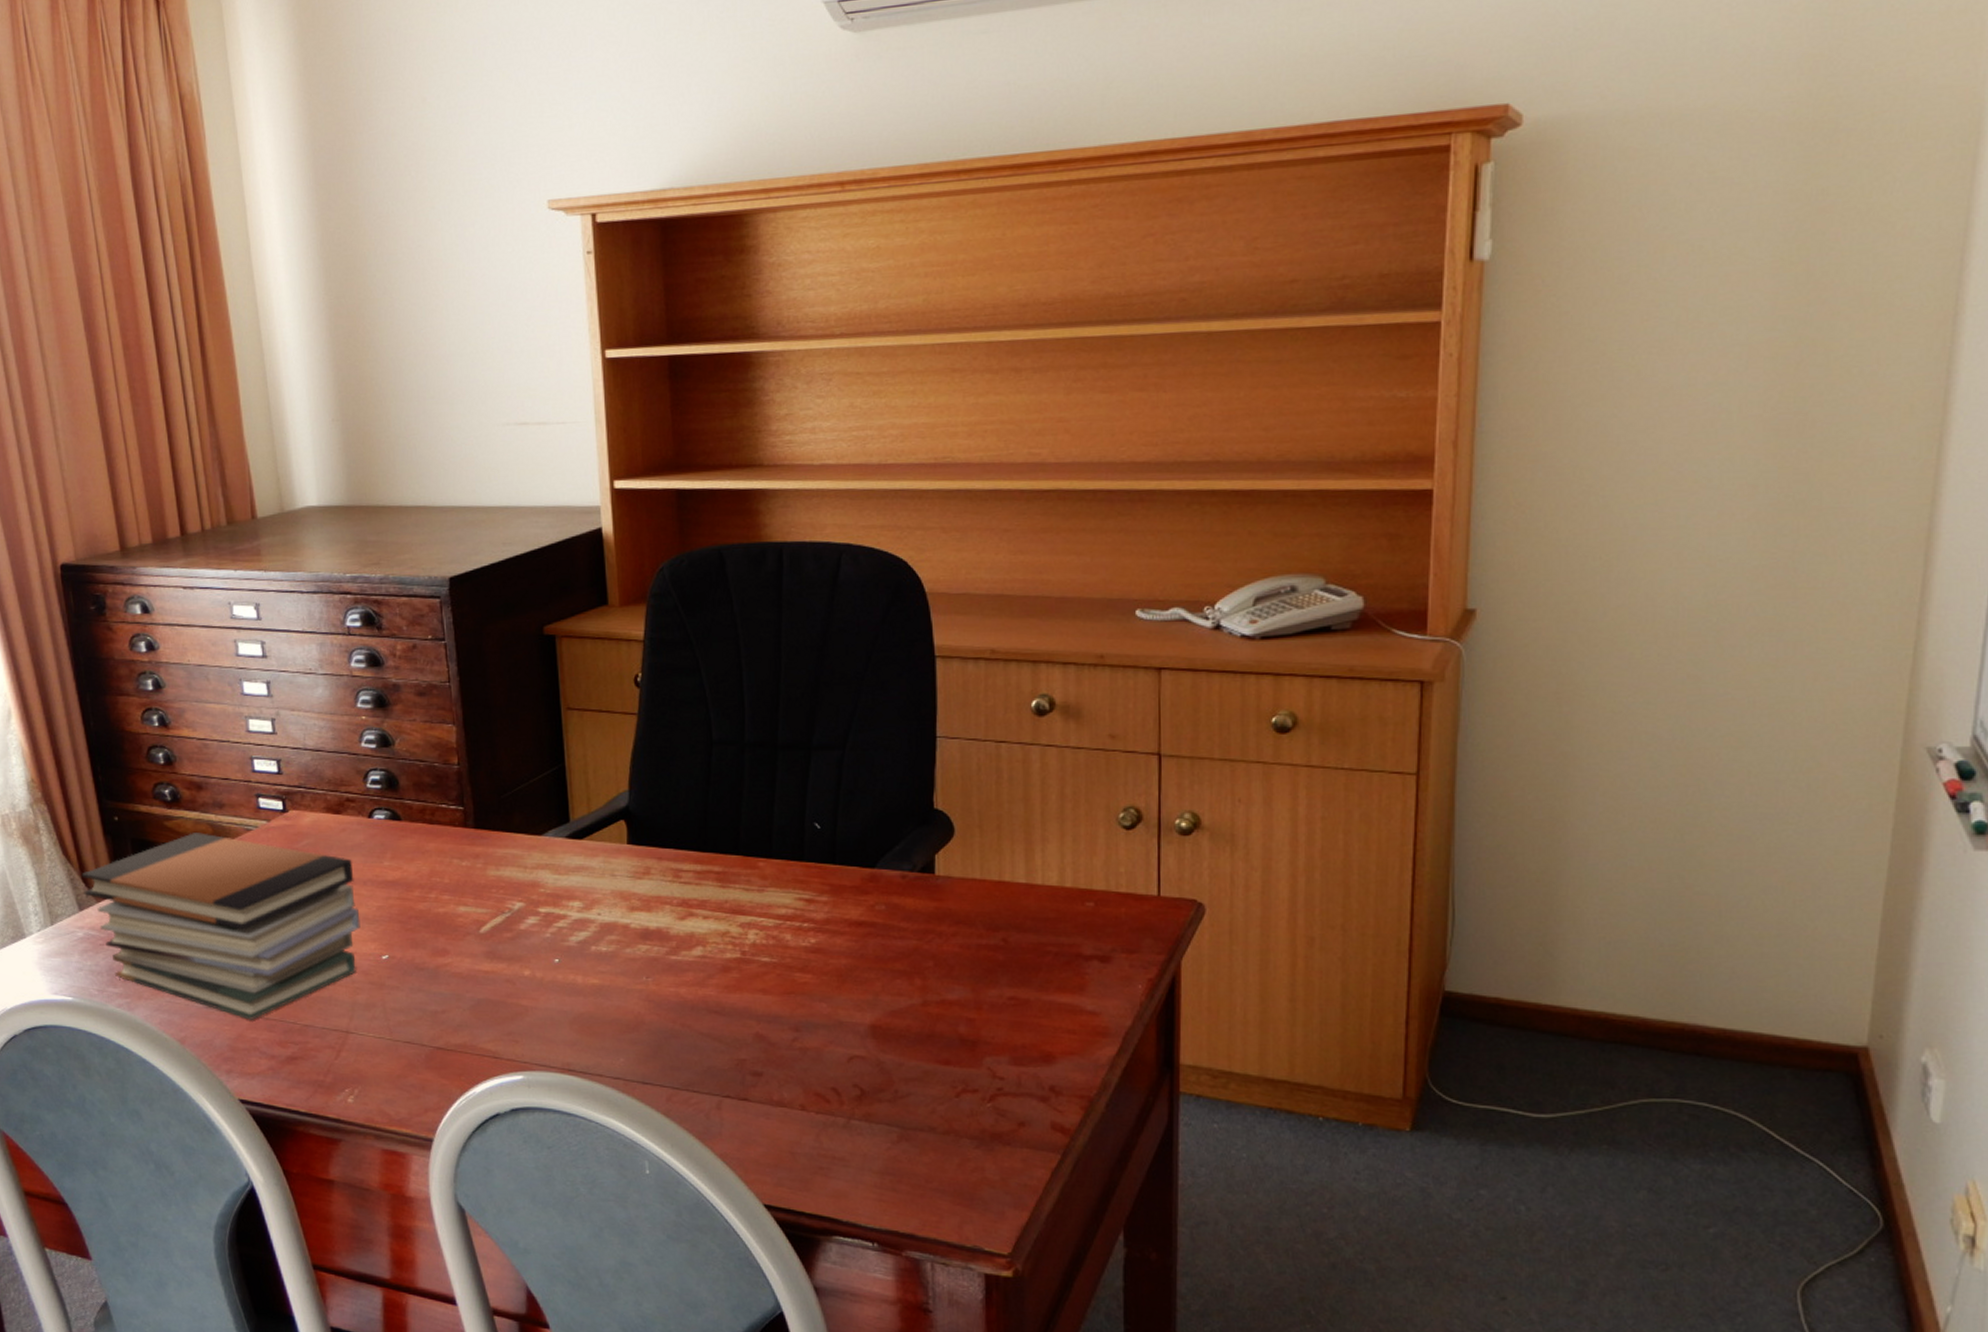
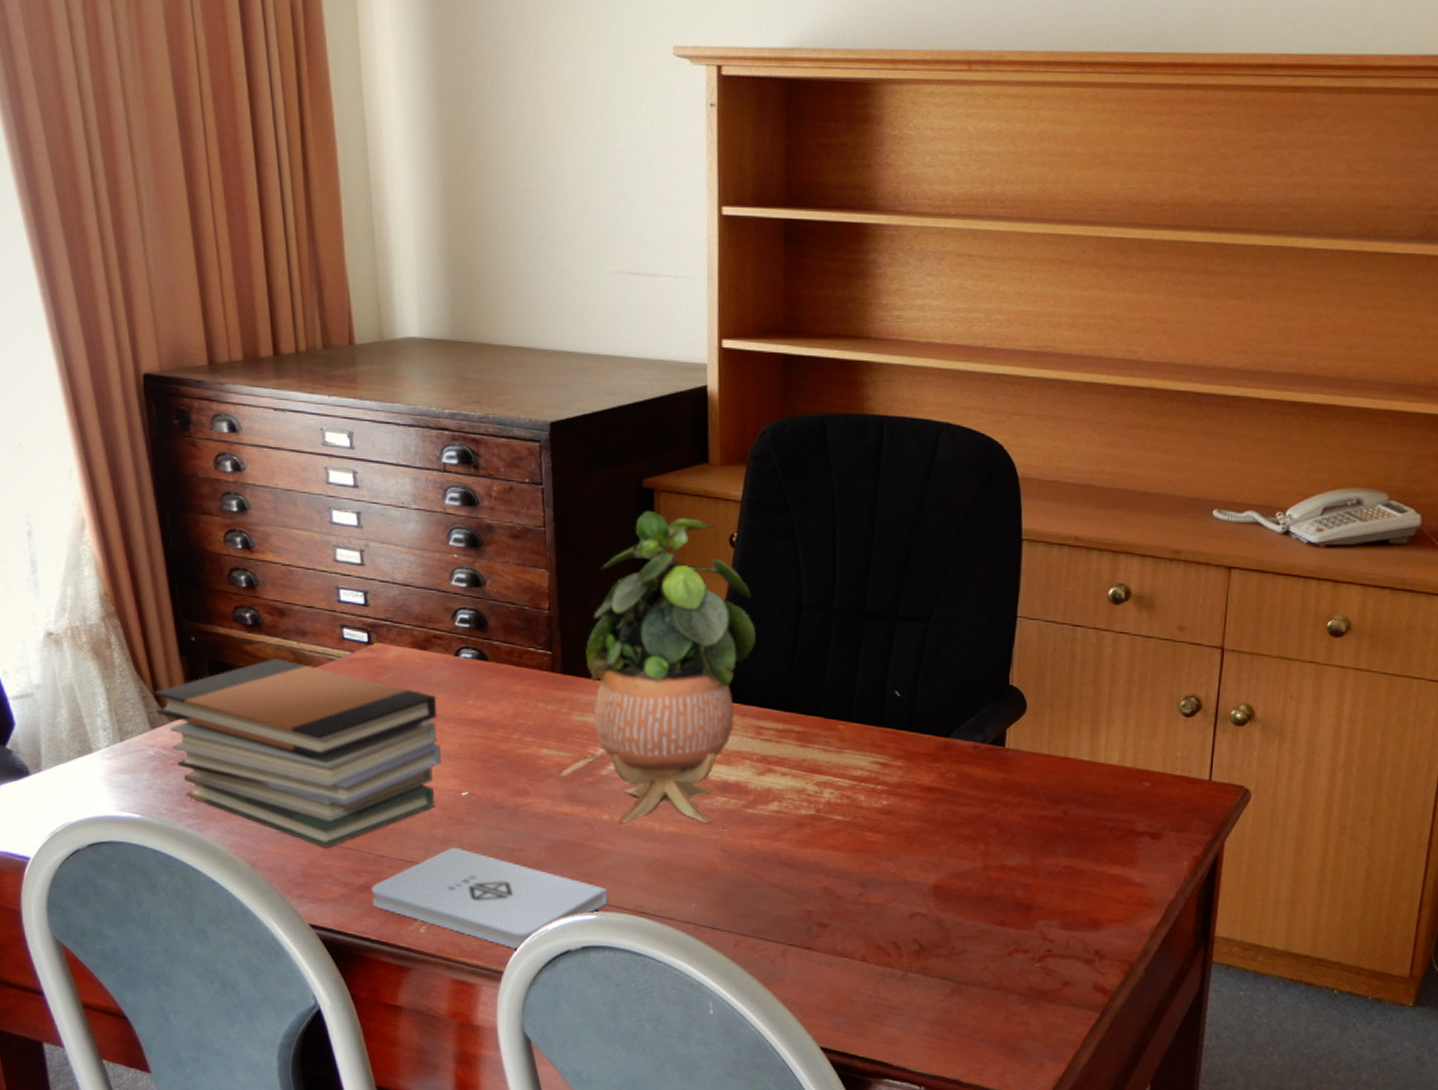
notepad: none [298,1012,534,1116] -> present [371,847,607,950]
potted plant: none [497,657,668,979] -> present [586,510,756,824]

